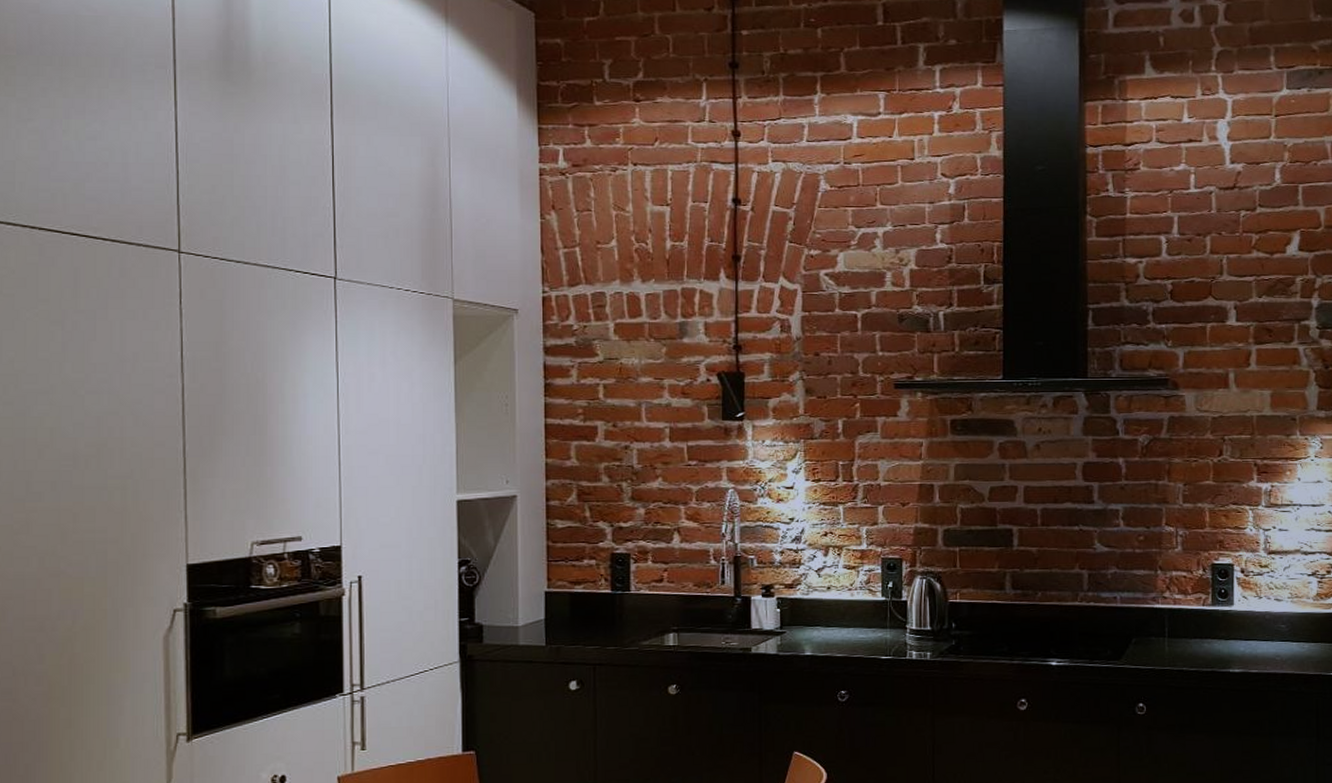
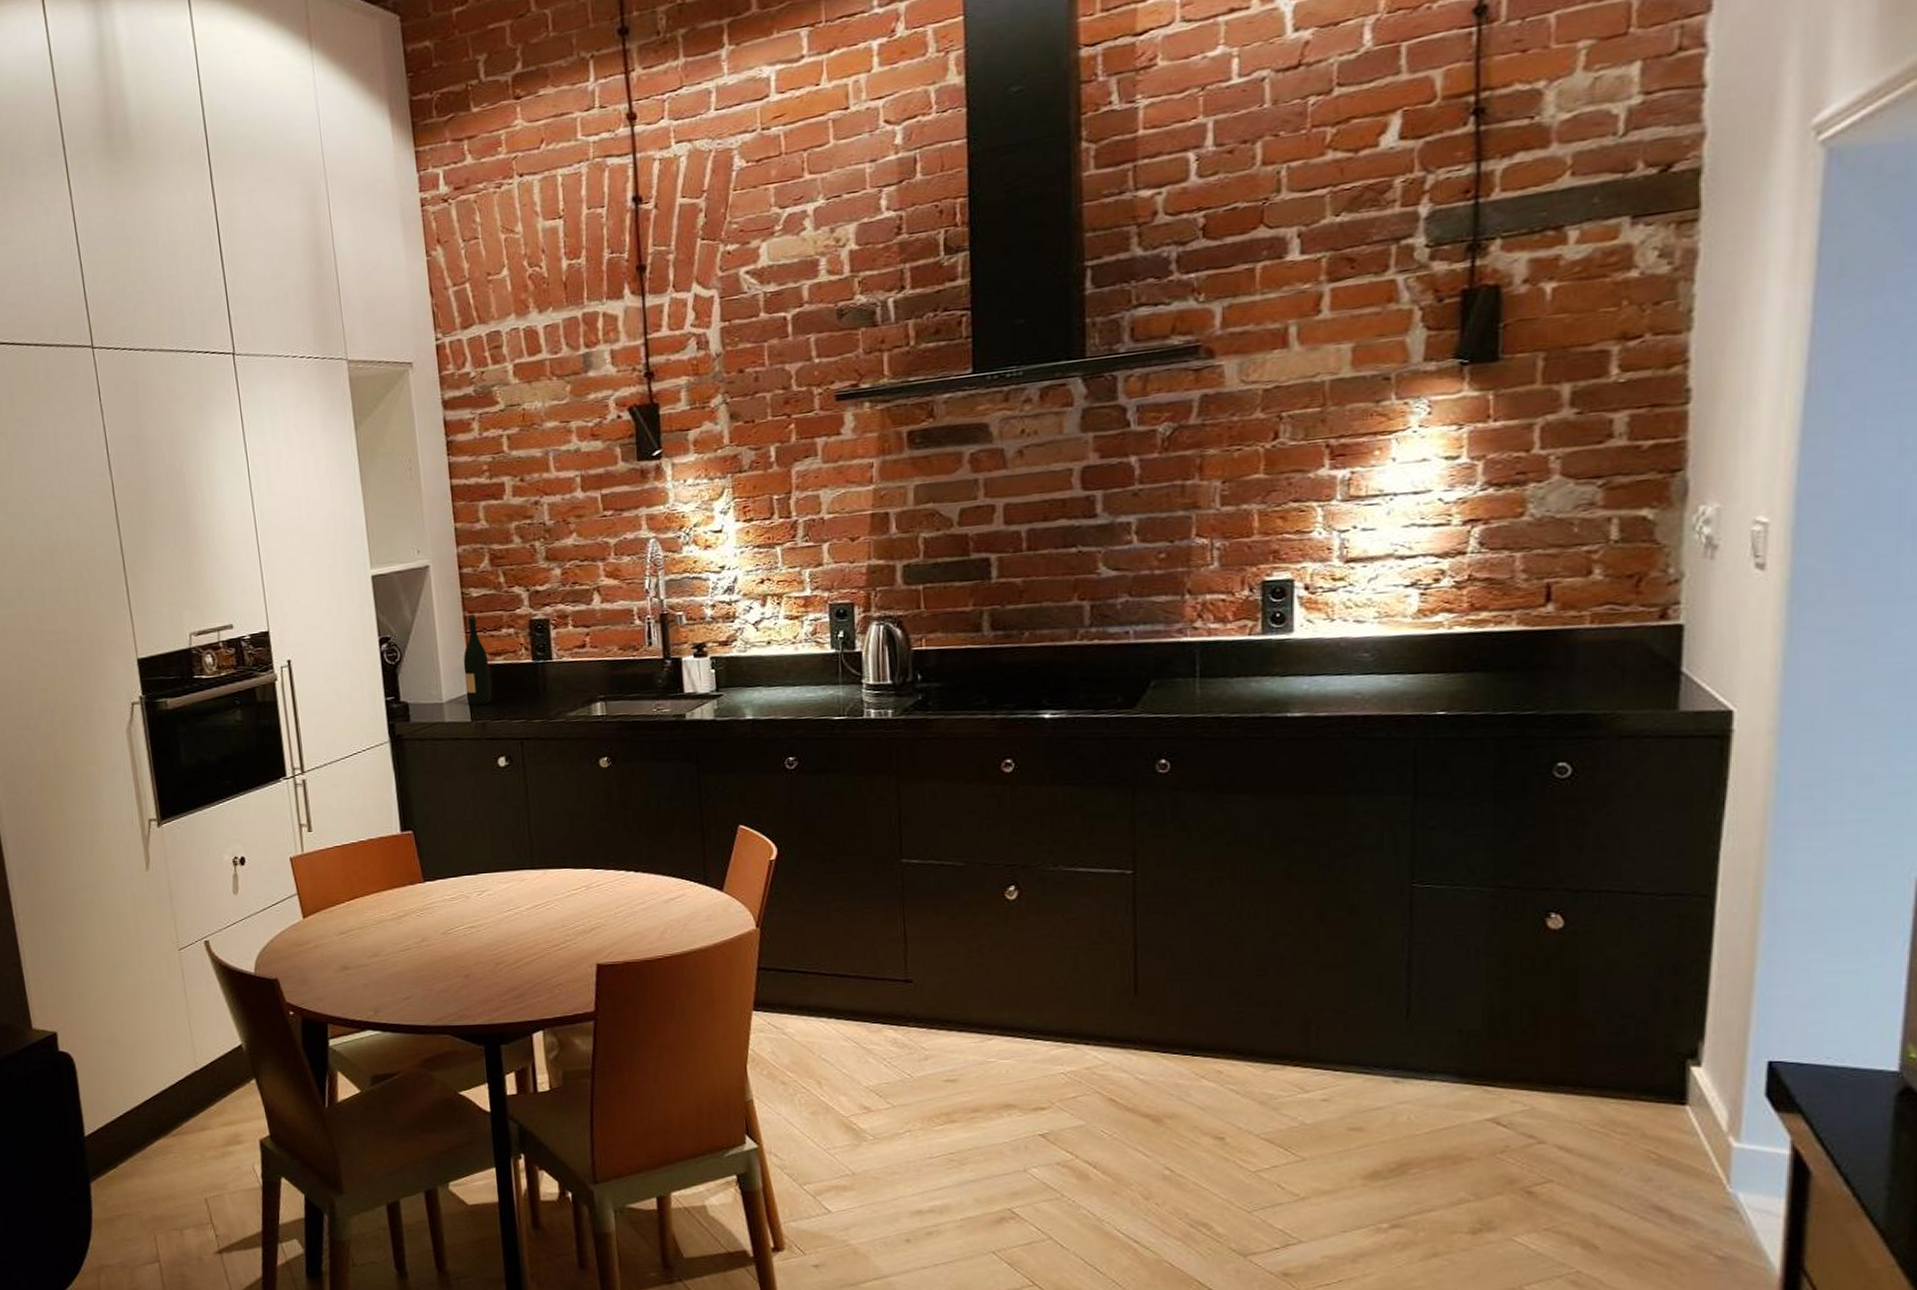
wine bottle: none [542,544,568,630] -> present [463,614,492,705]

